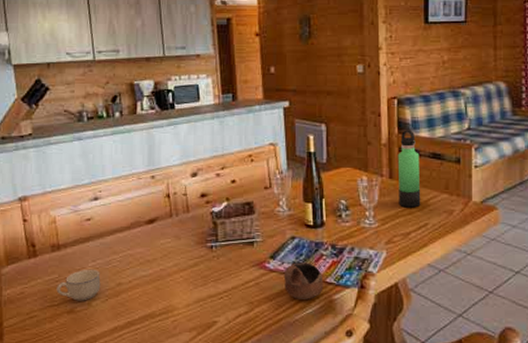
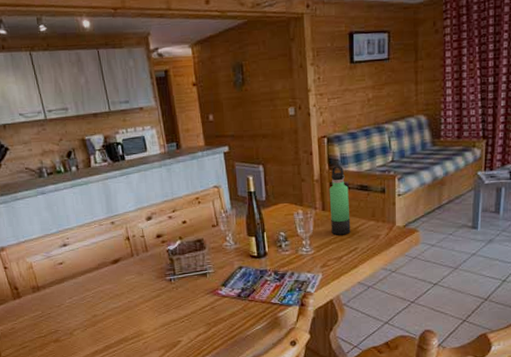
cup: present [56,269,101,301] -> none [41,305,79,332]
cup: present [284,262,324,300] -> none [235,287,269,318]

